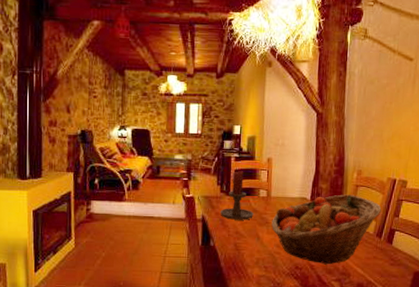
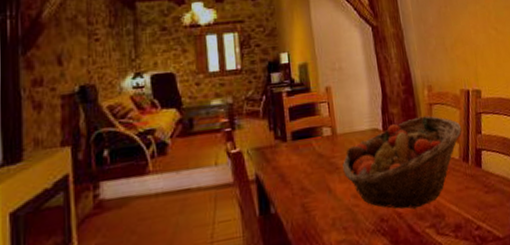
candle holder: present [220,171,254,220] -> none [277,107,320,174]

